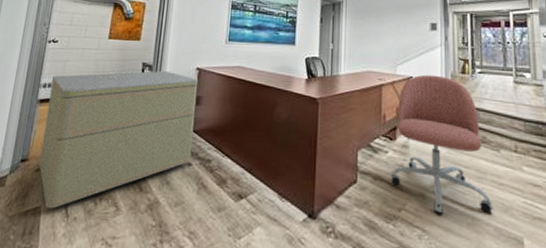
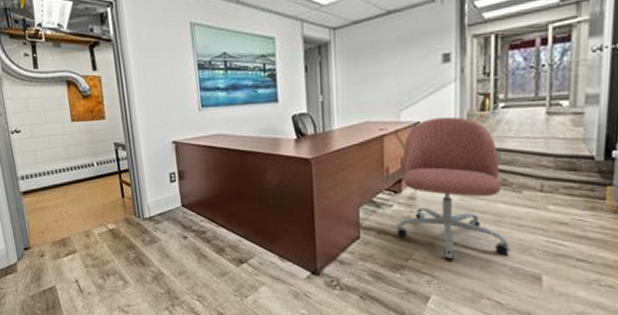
nightstand: present [39,70,199,209] -> none [27,148,186,287]

